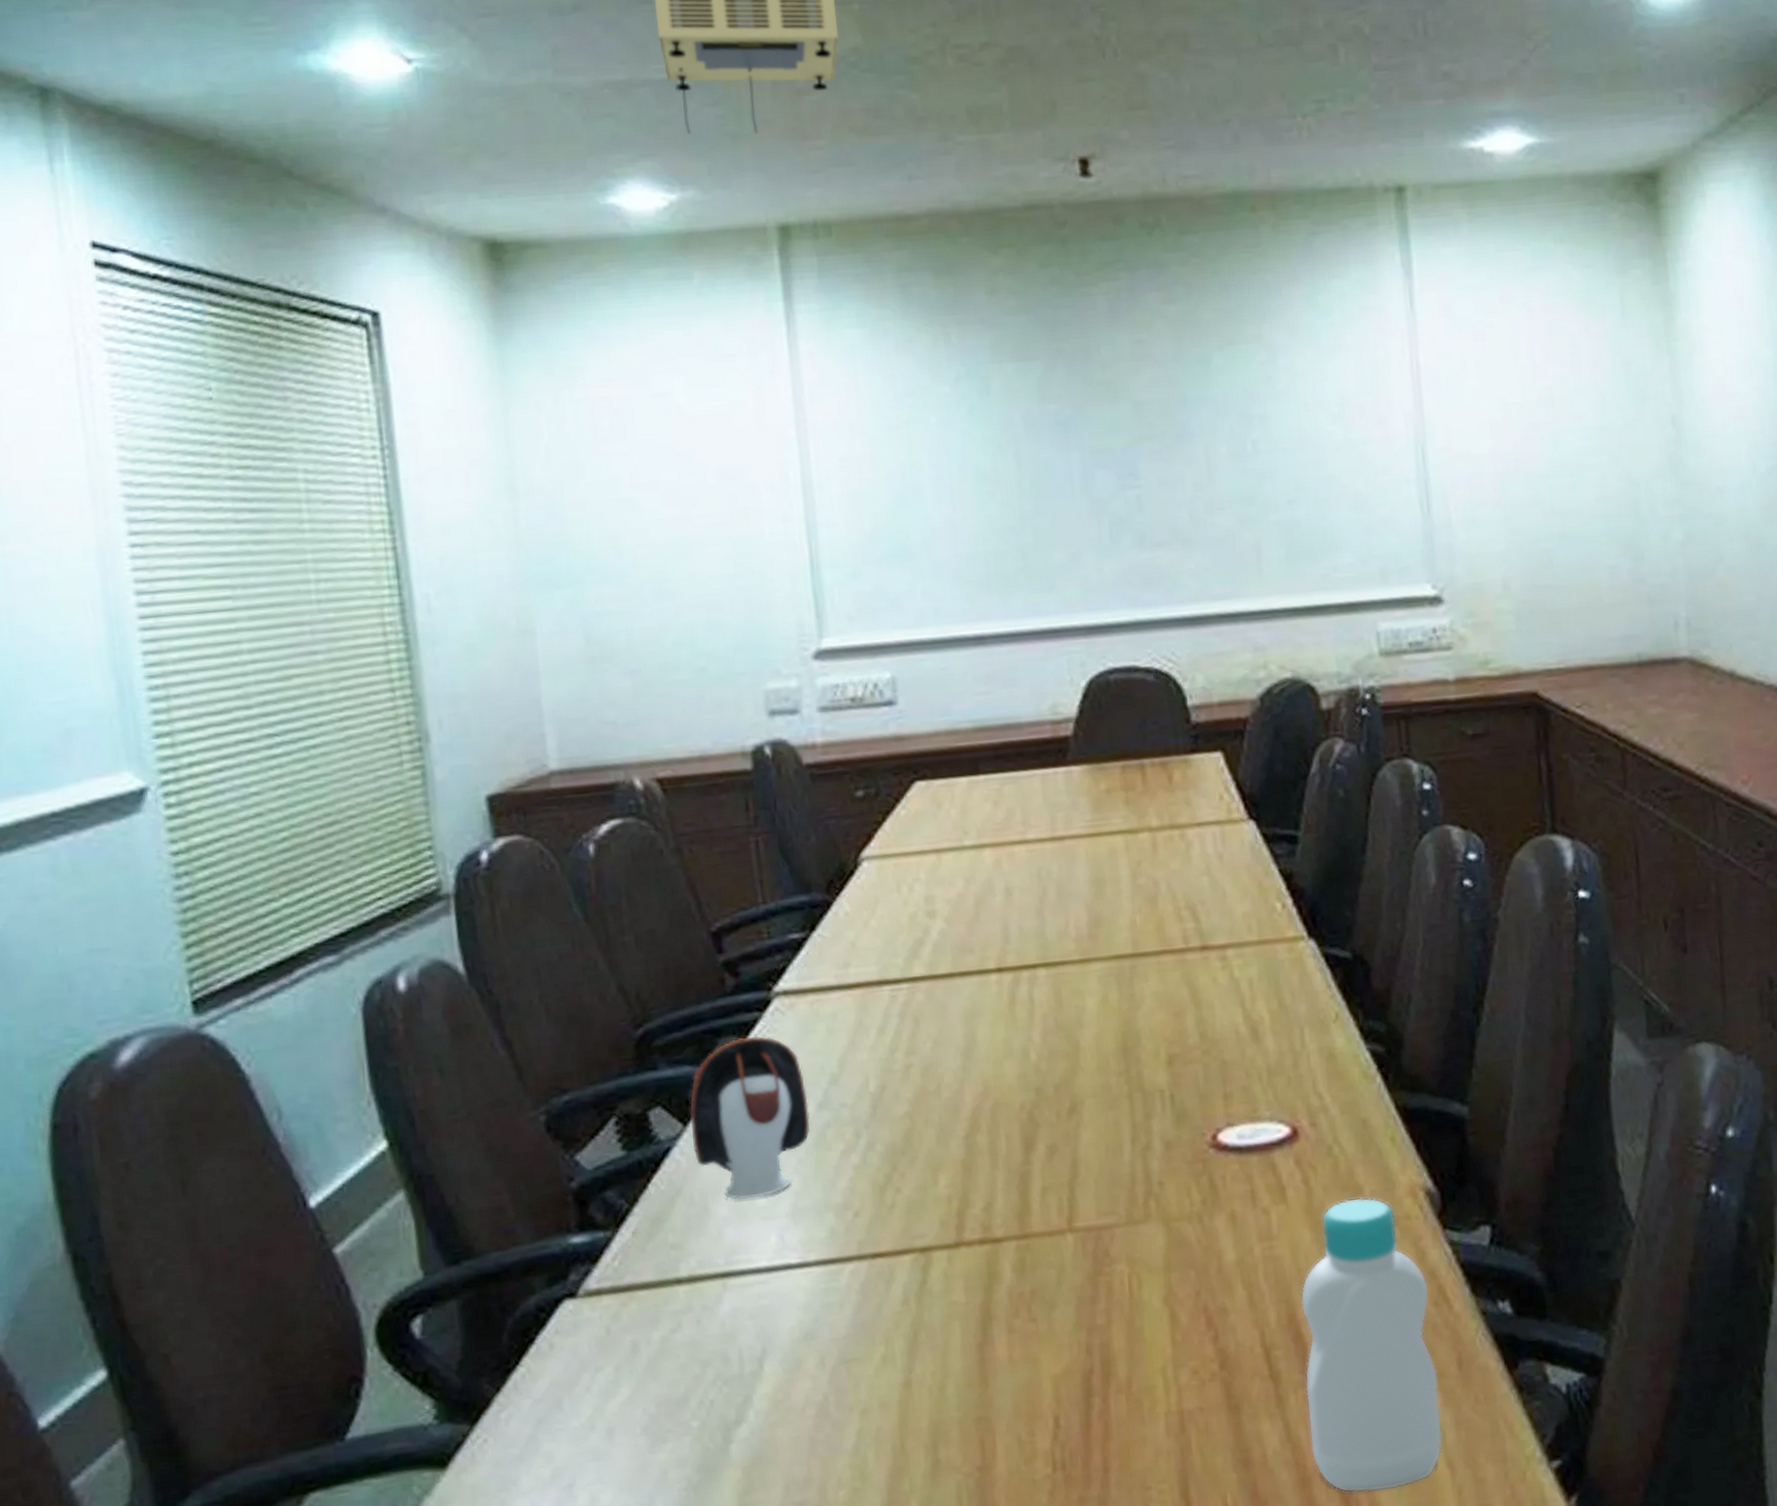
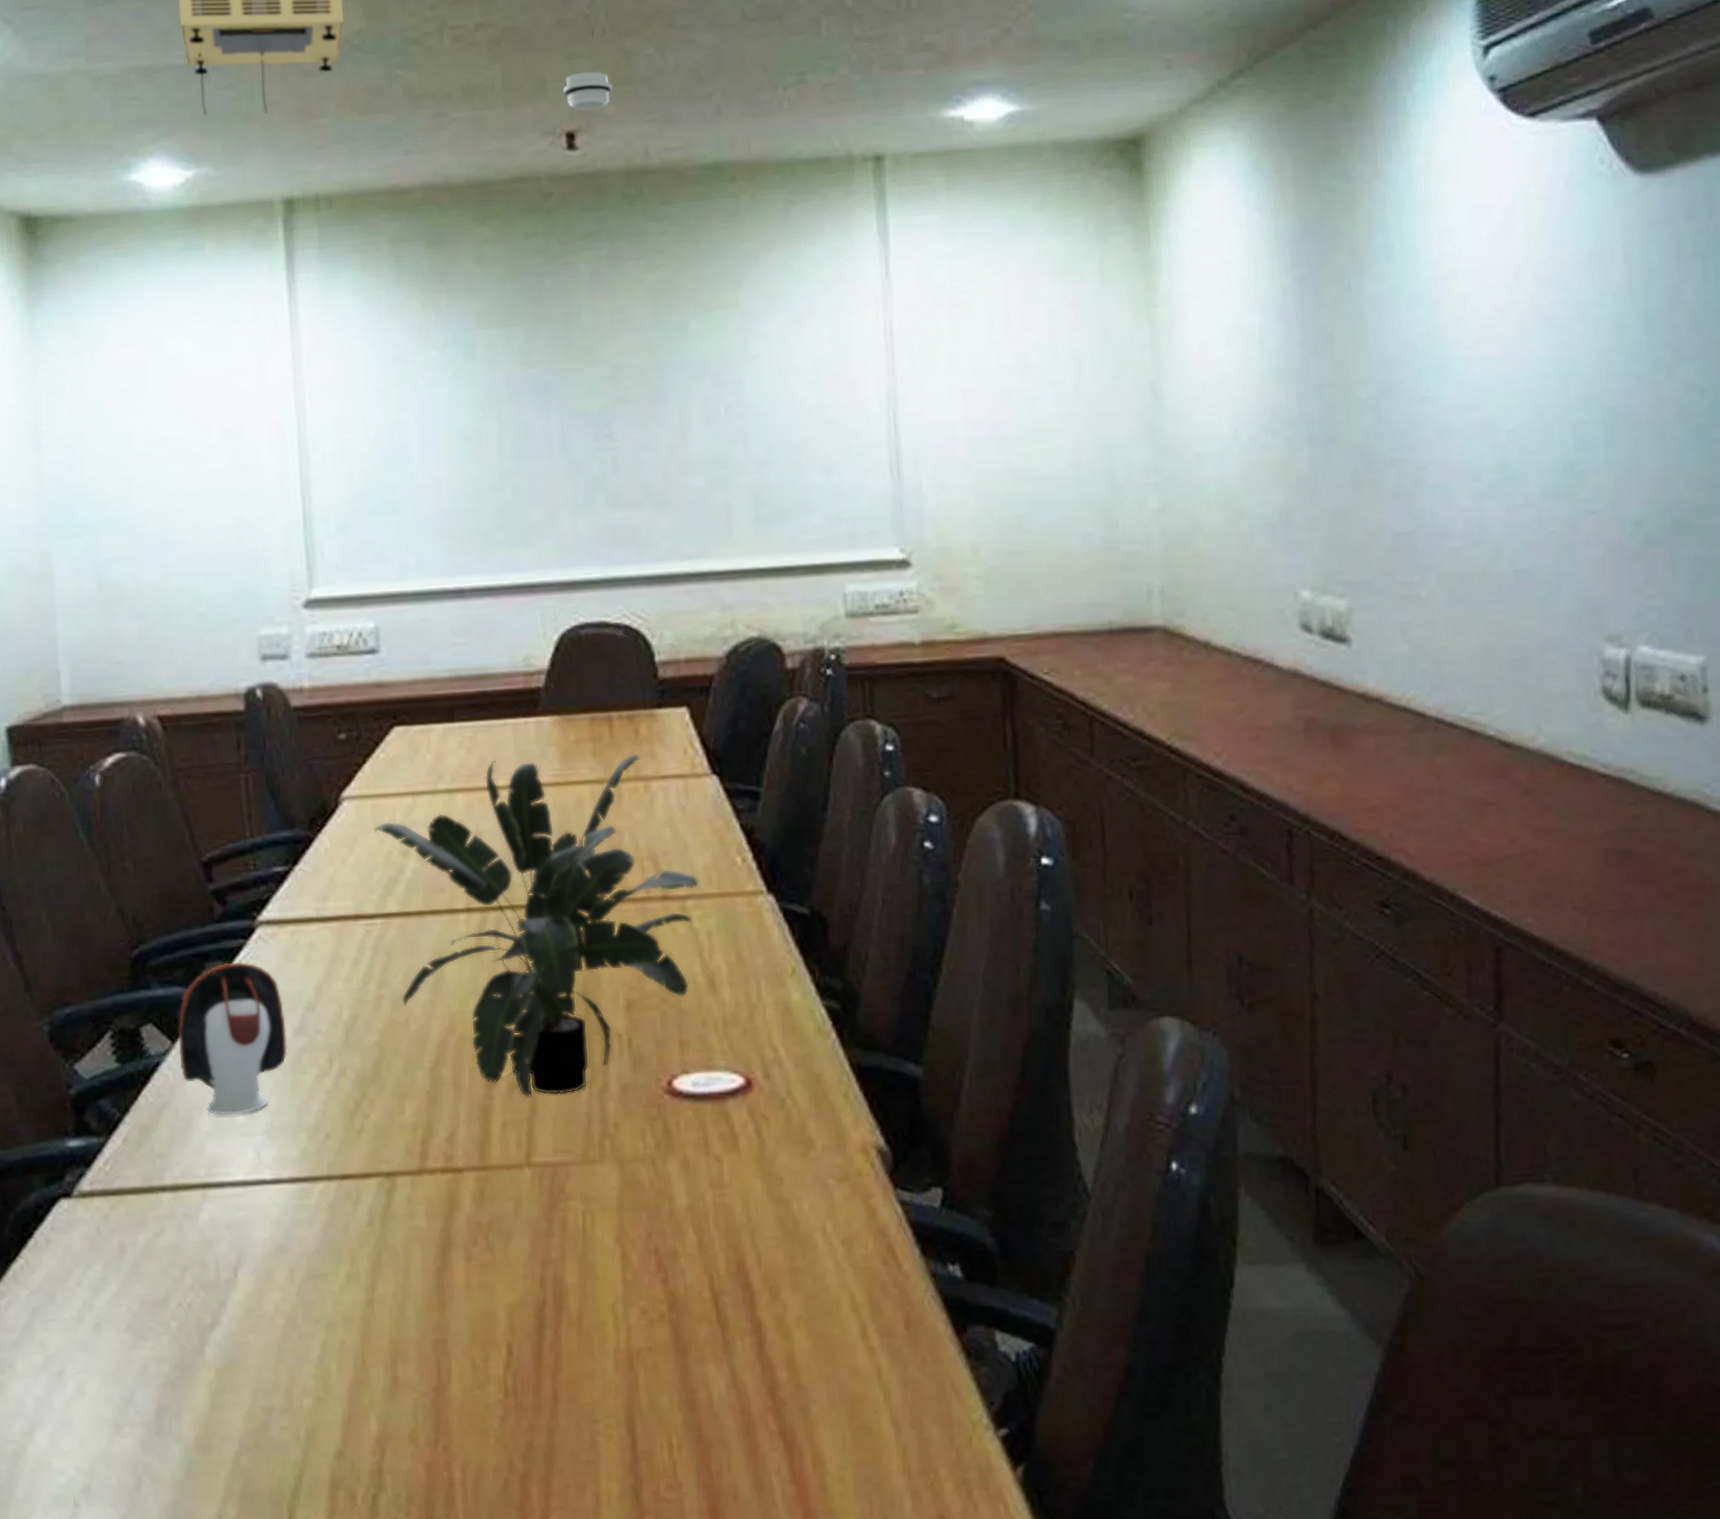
potted plant: none [897,801,1240,1161] -> present [374,753,700,1098]
smoke detector: none [1075,95,1126,136] -> present [563,71,612,110]
bottle: present [1300,1197,1443,1493] -> none [750,1152,888,1445]

